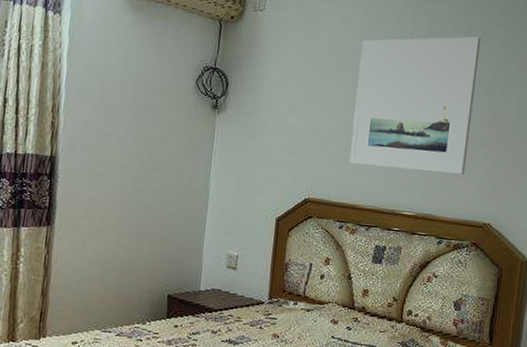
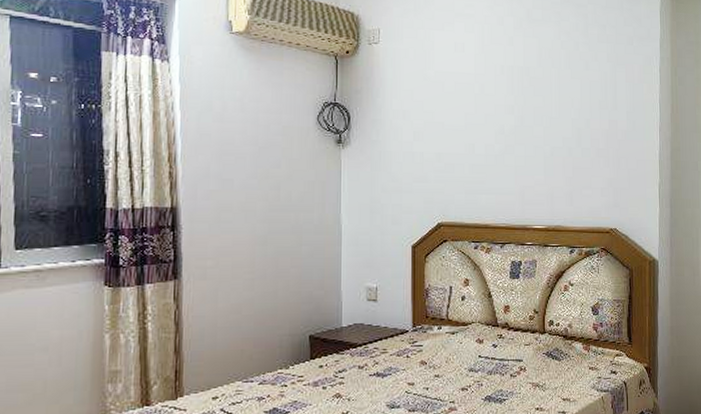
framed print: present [349,36,482,175] -> none [477,53,589,185]

